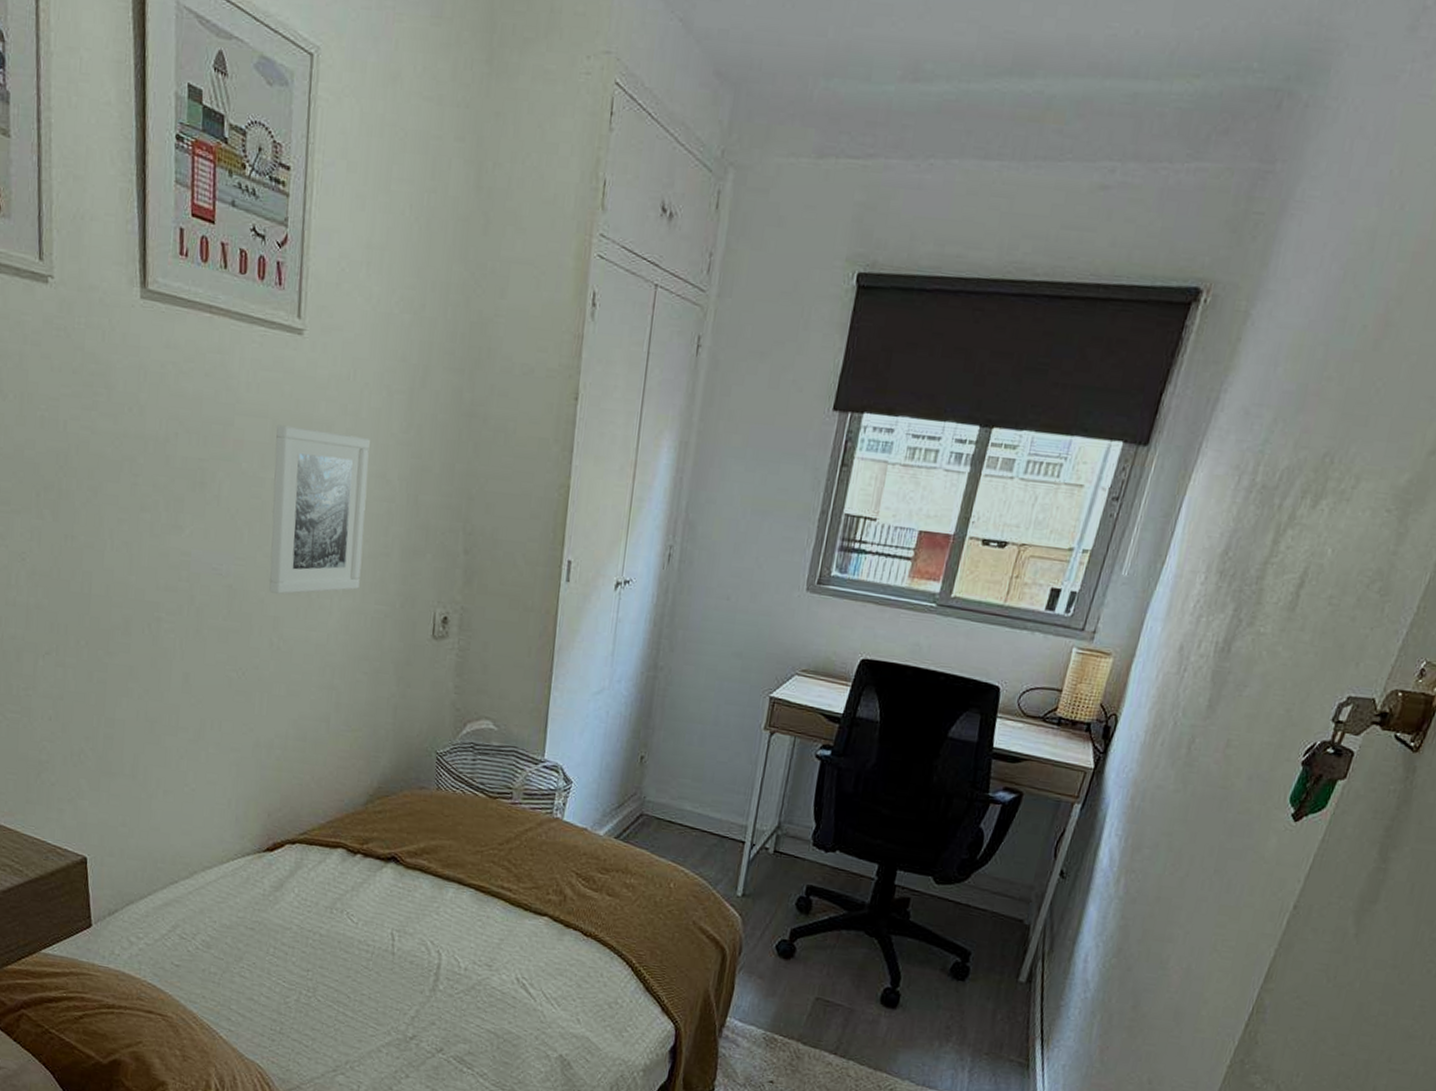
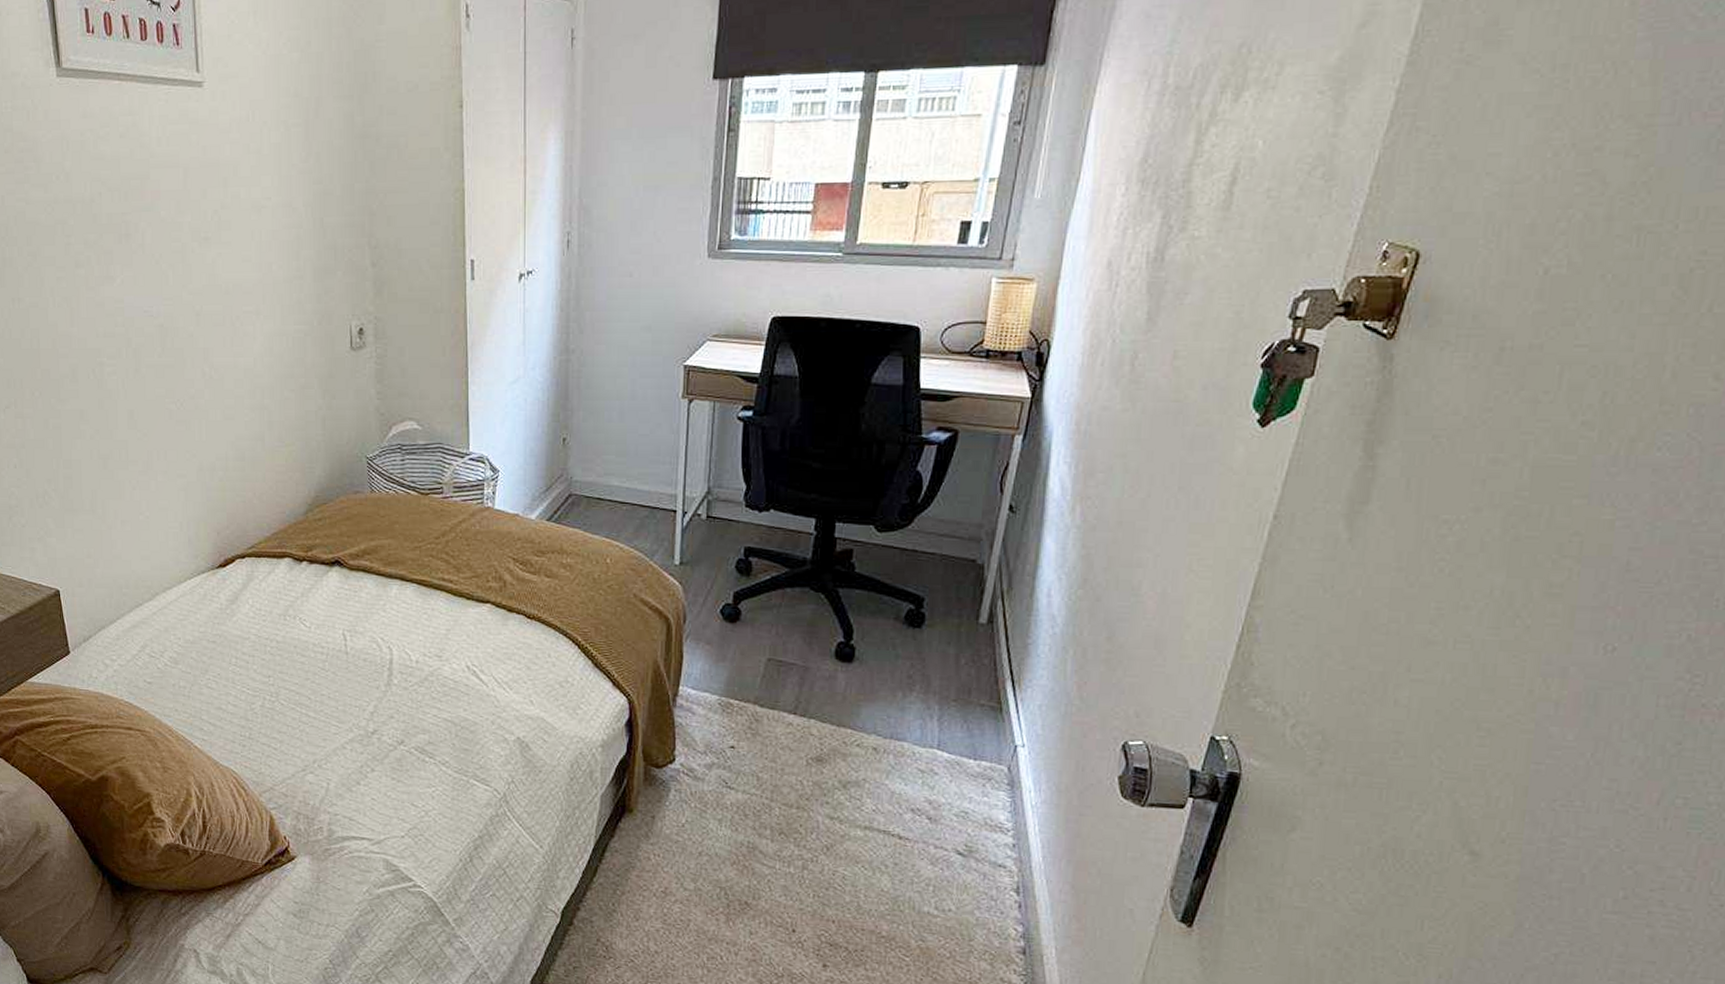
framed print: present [269,424,370,594] -> none [188,171,278,327]

